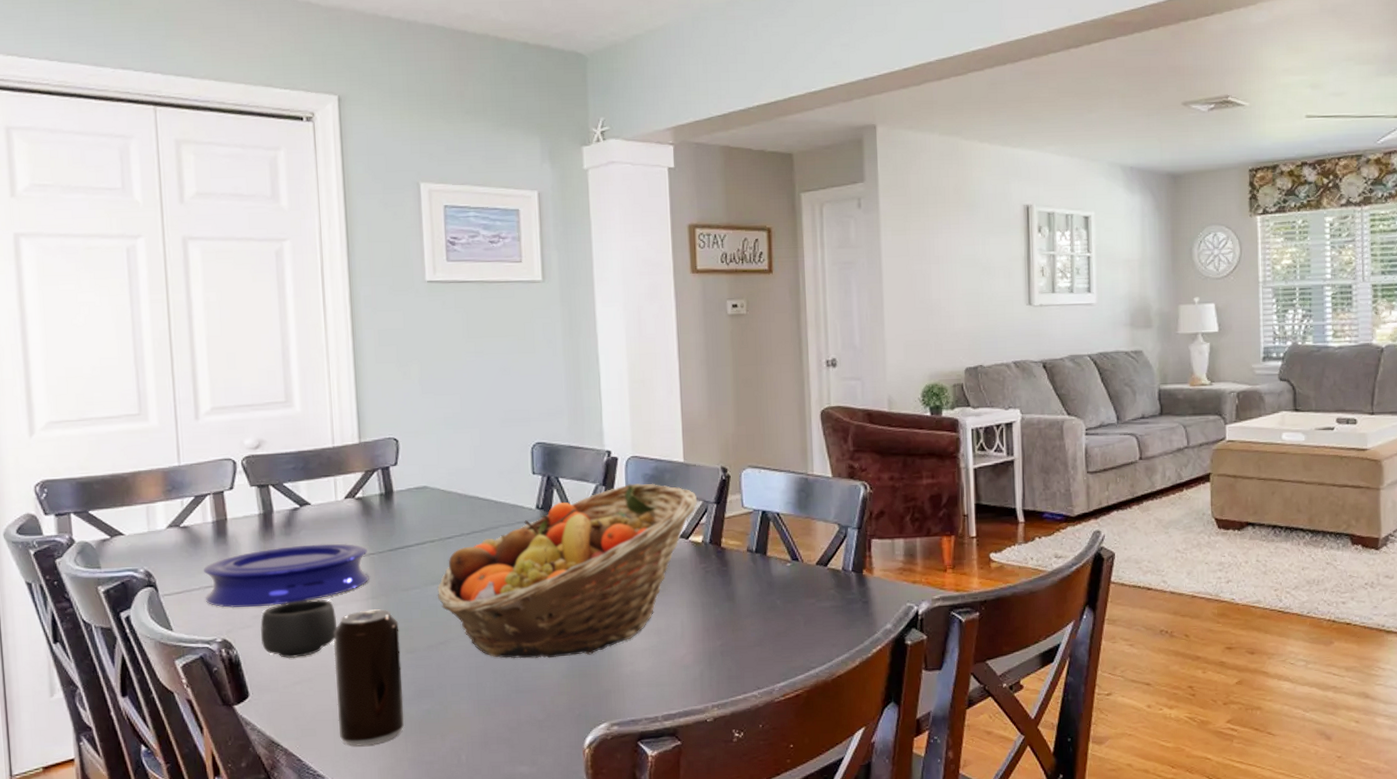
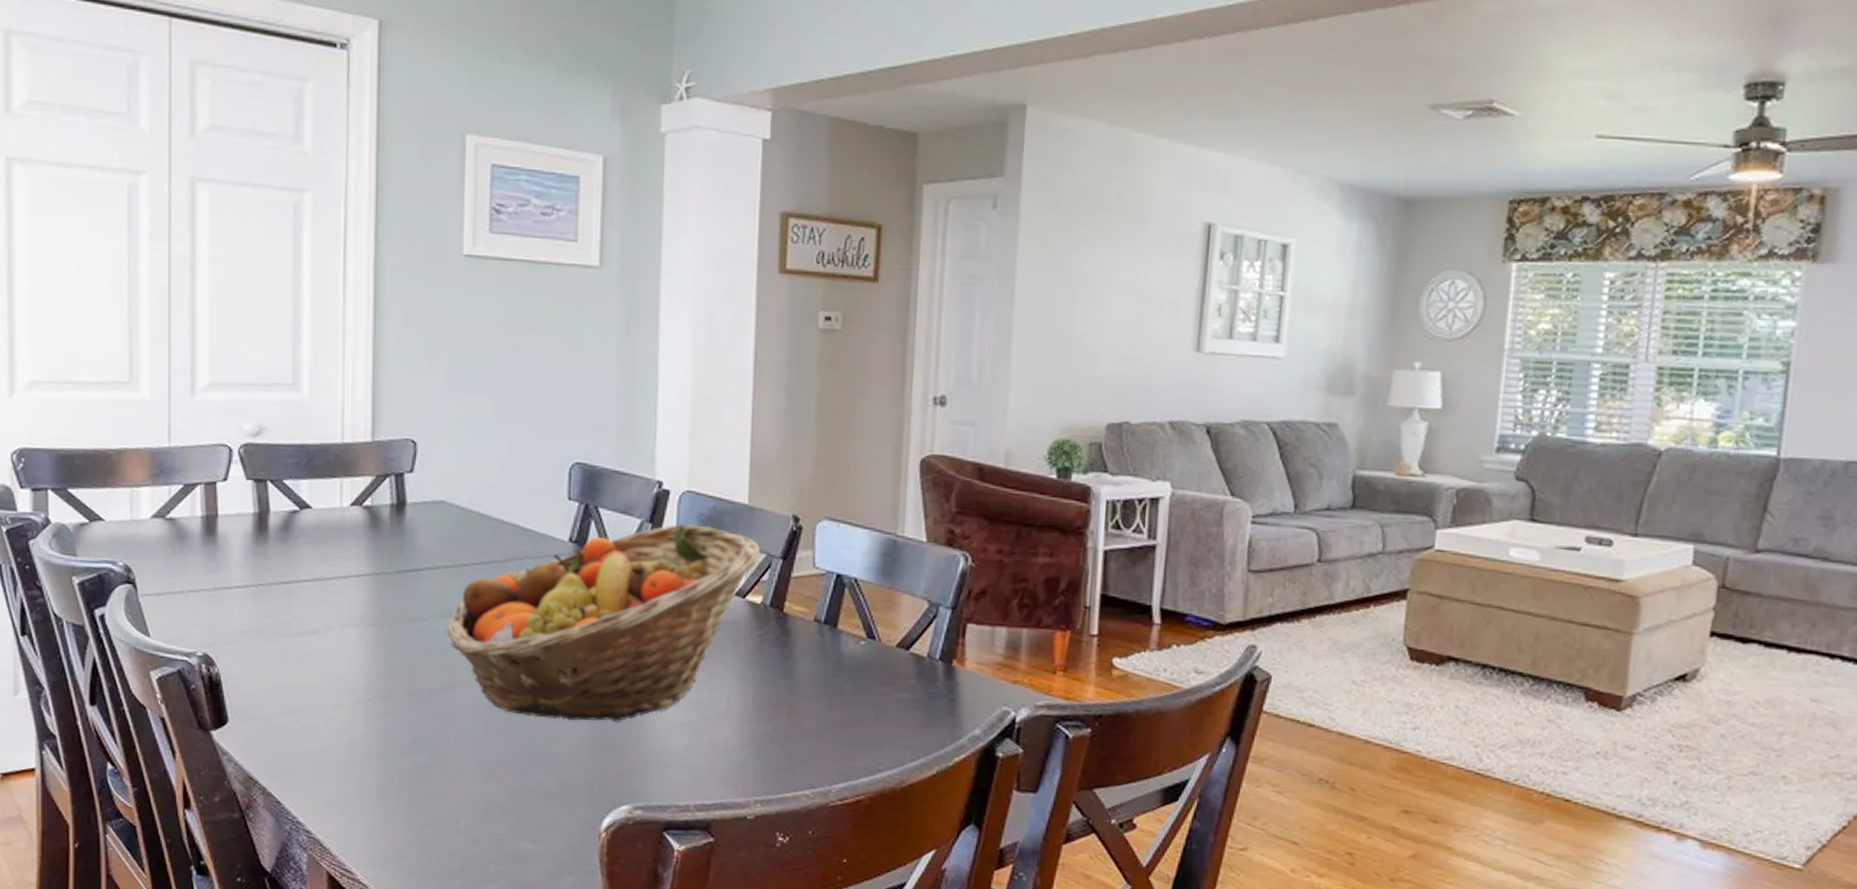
plate: present [203,543,369,608] -> none [187,553,372,622]
mug: present [260,599,337,659] -> none [246,618,332,685]
beverage can: present [333,609,405,746] -> none [324,638,401,796]

